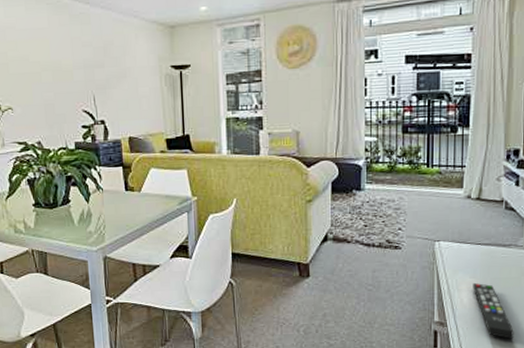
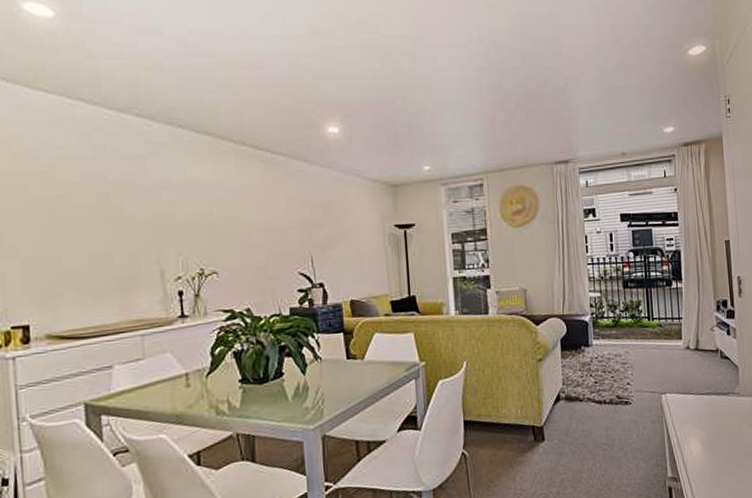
remote control: present [473,283,514,339] -> none [700,433,741,489]

